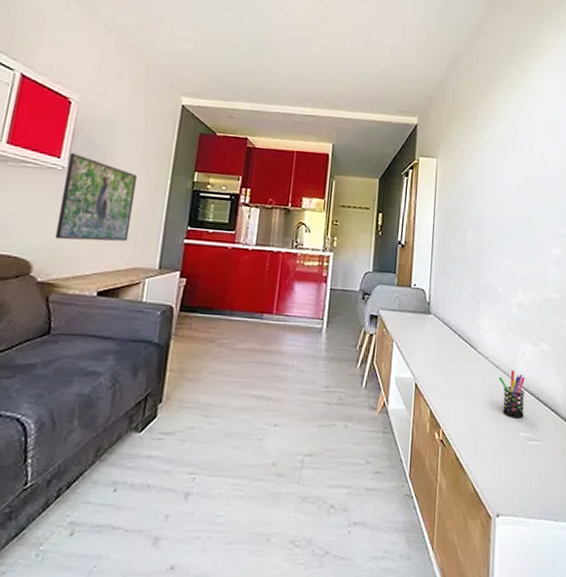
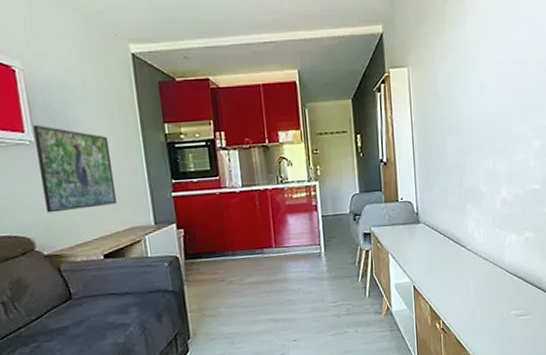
pen holder: present [499,370,525,419] -> none [489,260,514,301]

